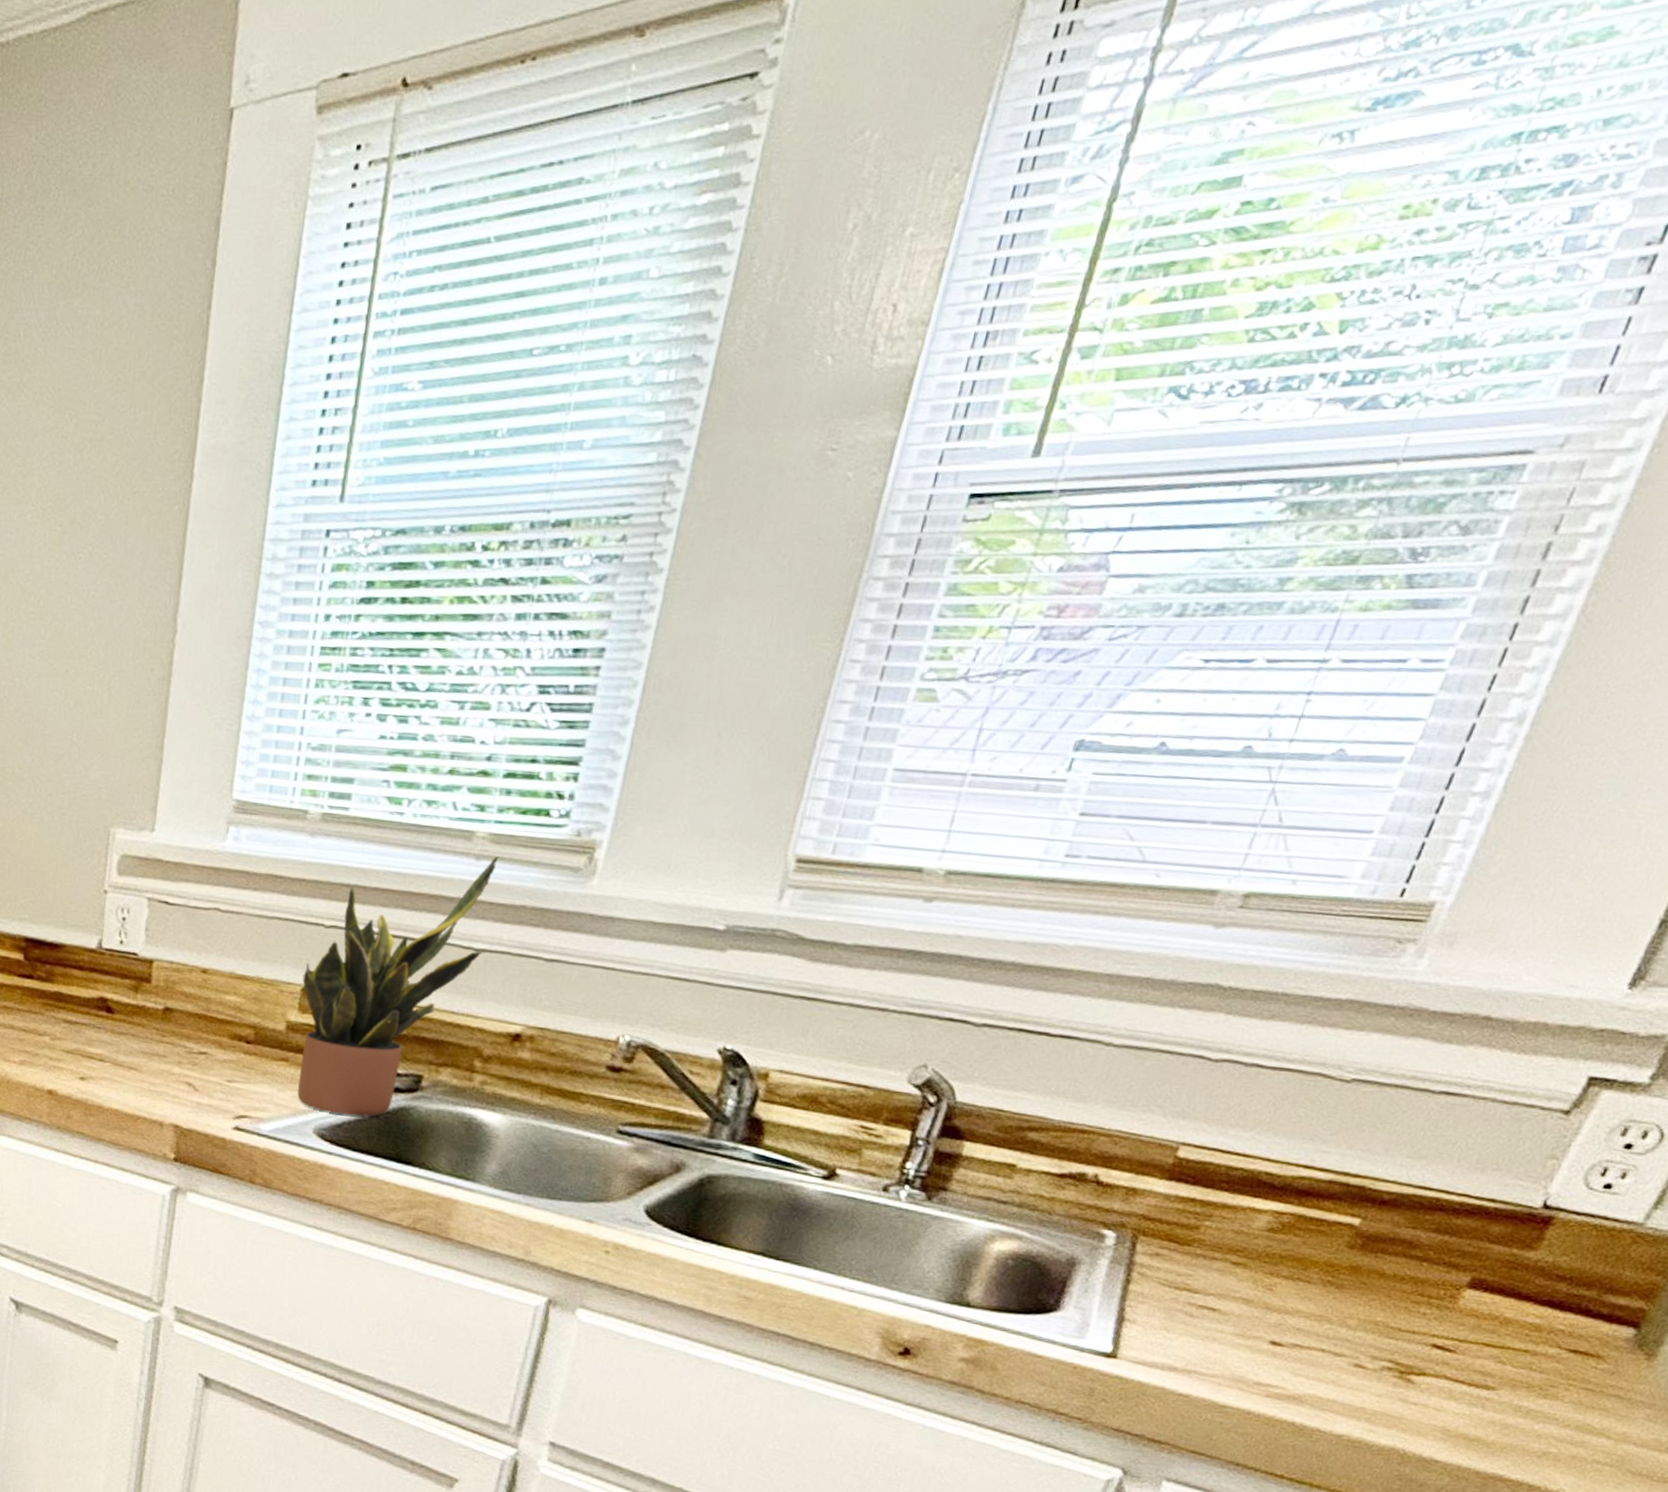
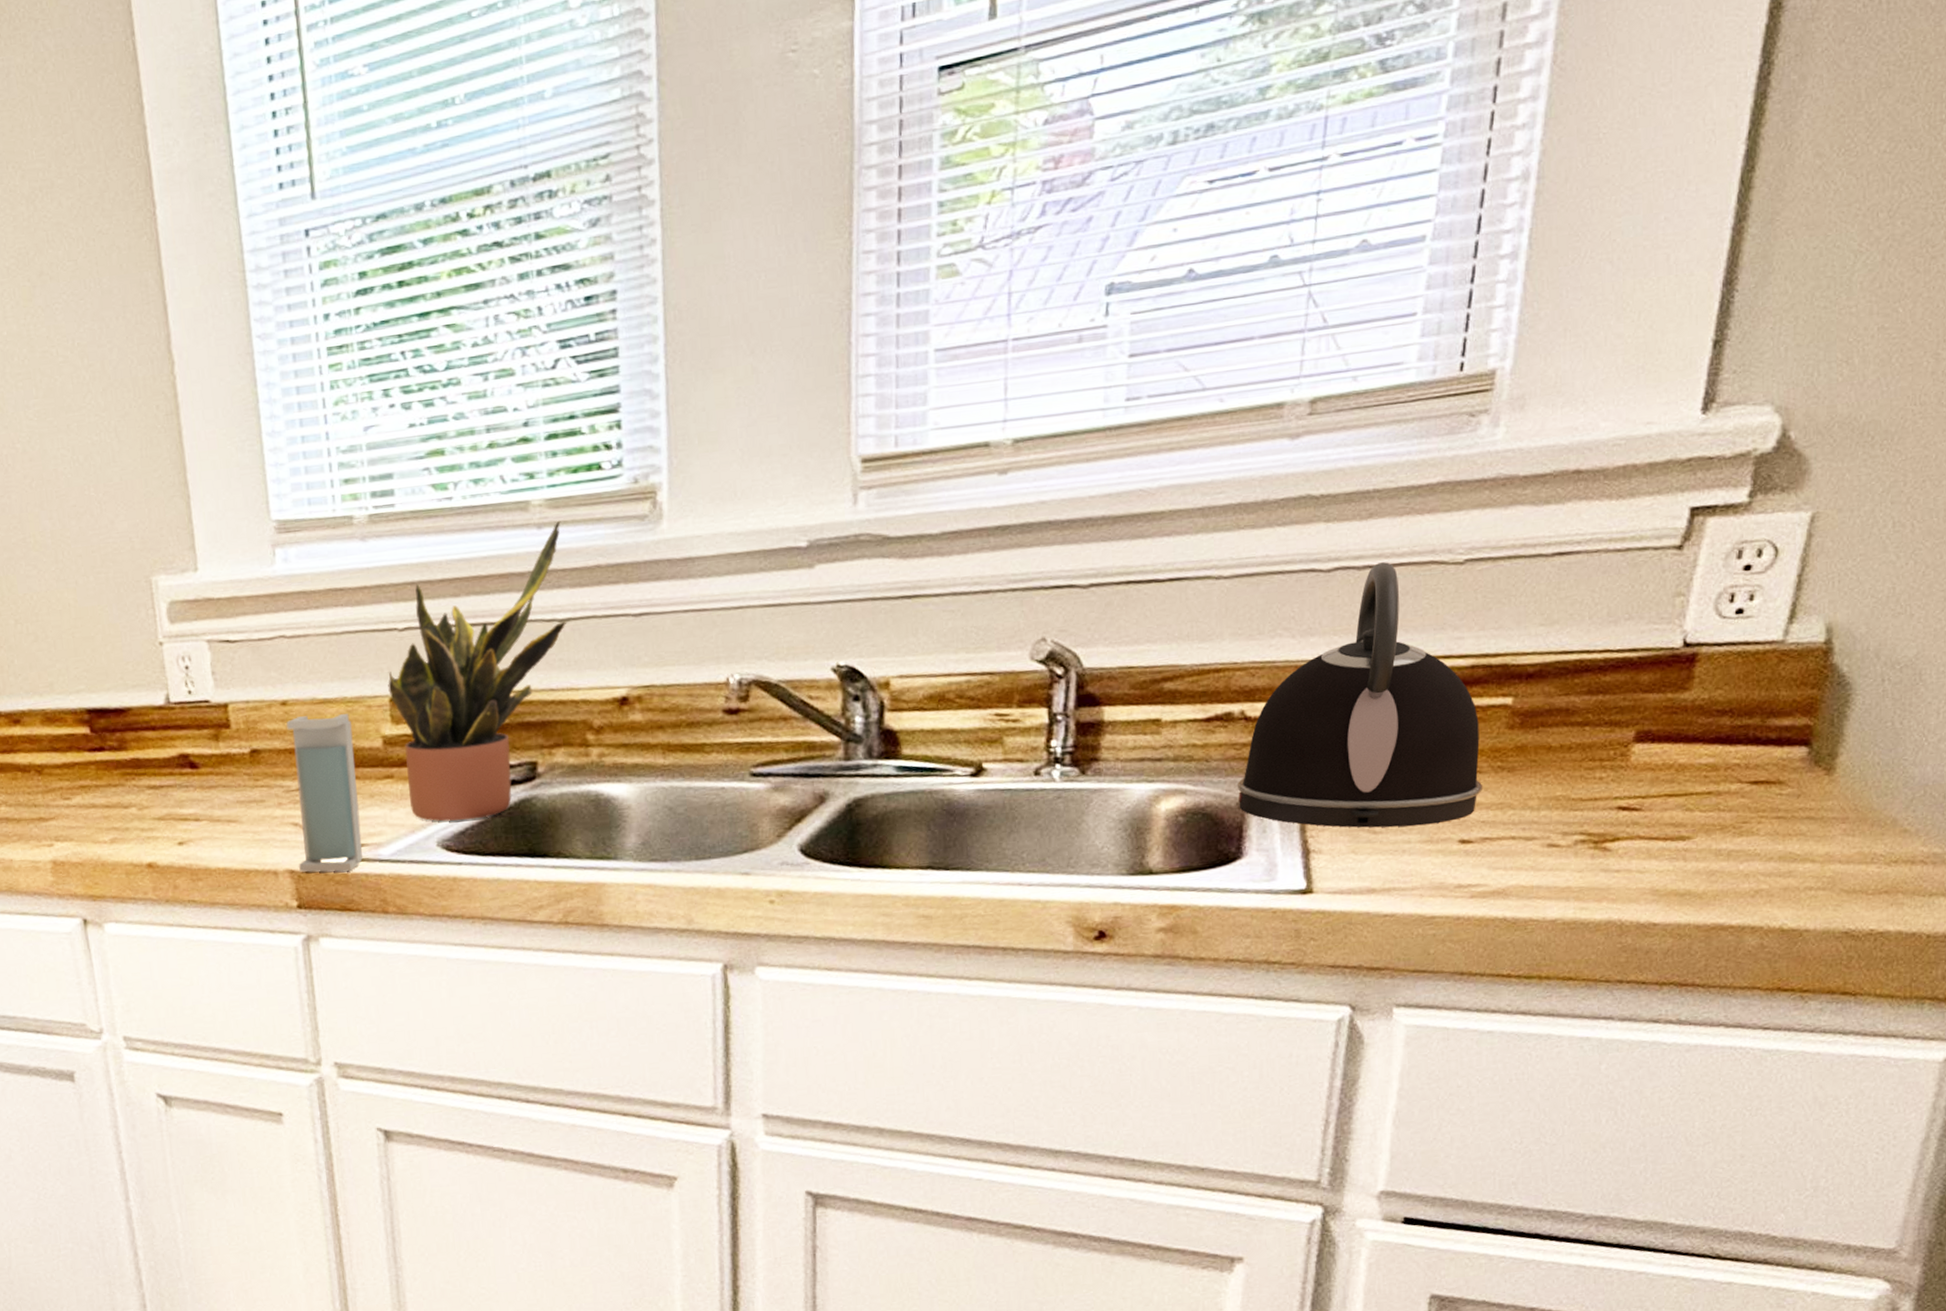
soap dispenser: none [183,986,262,1137] -> present [286,713,363,872]
kettle: none [1068,1063,1323,1322] -> present [1237,562,1483,828]

